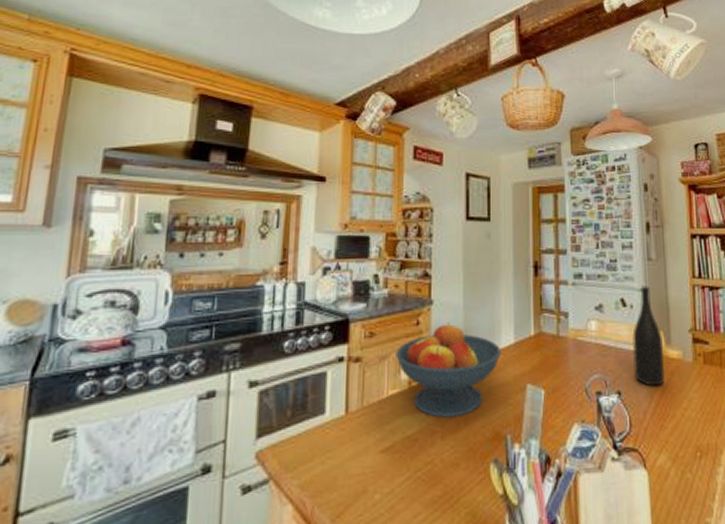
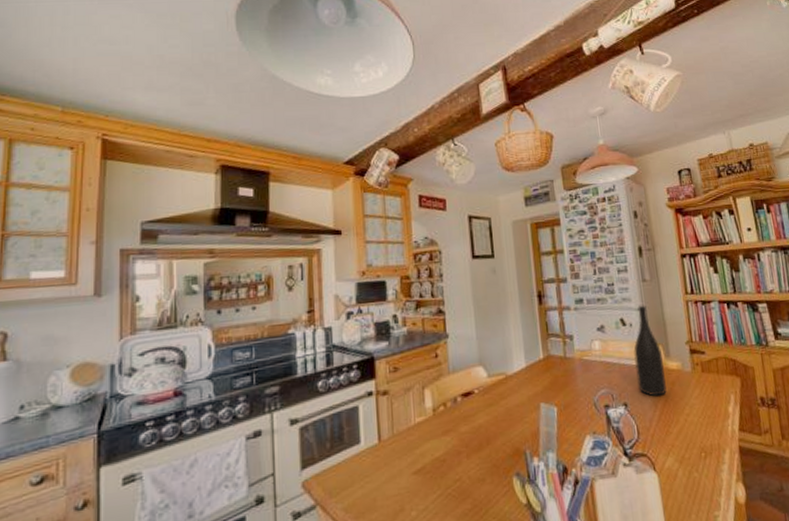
fruit bowl: present [396,322,502,418] -> none [419,353,515,439]

